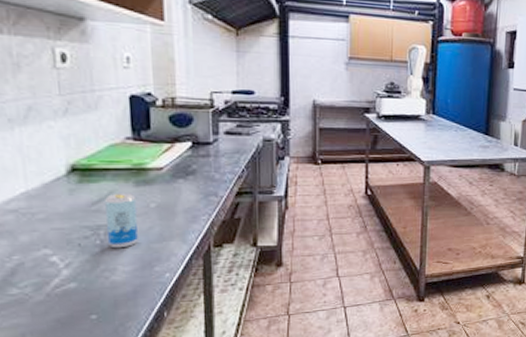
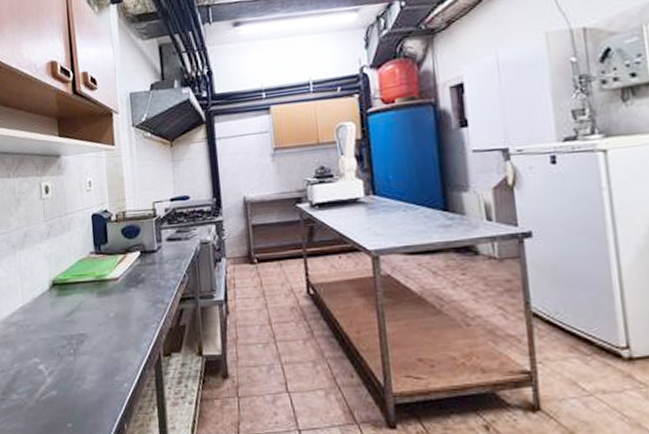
beverage can: present [104,193,139,249] -> none [75,303,102,358]

